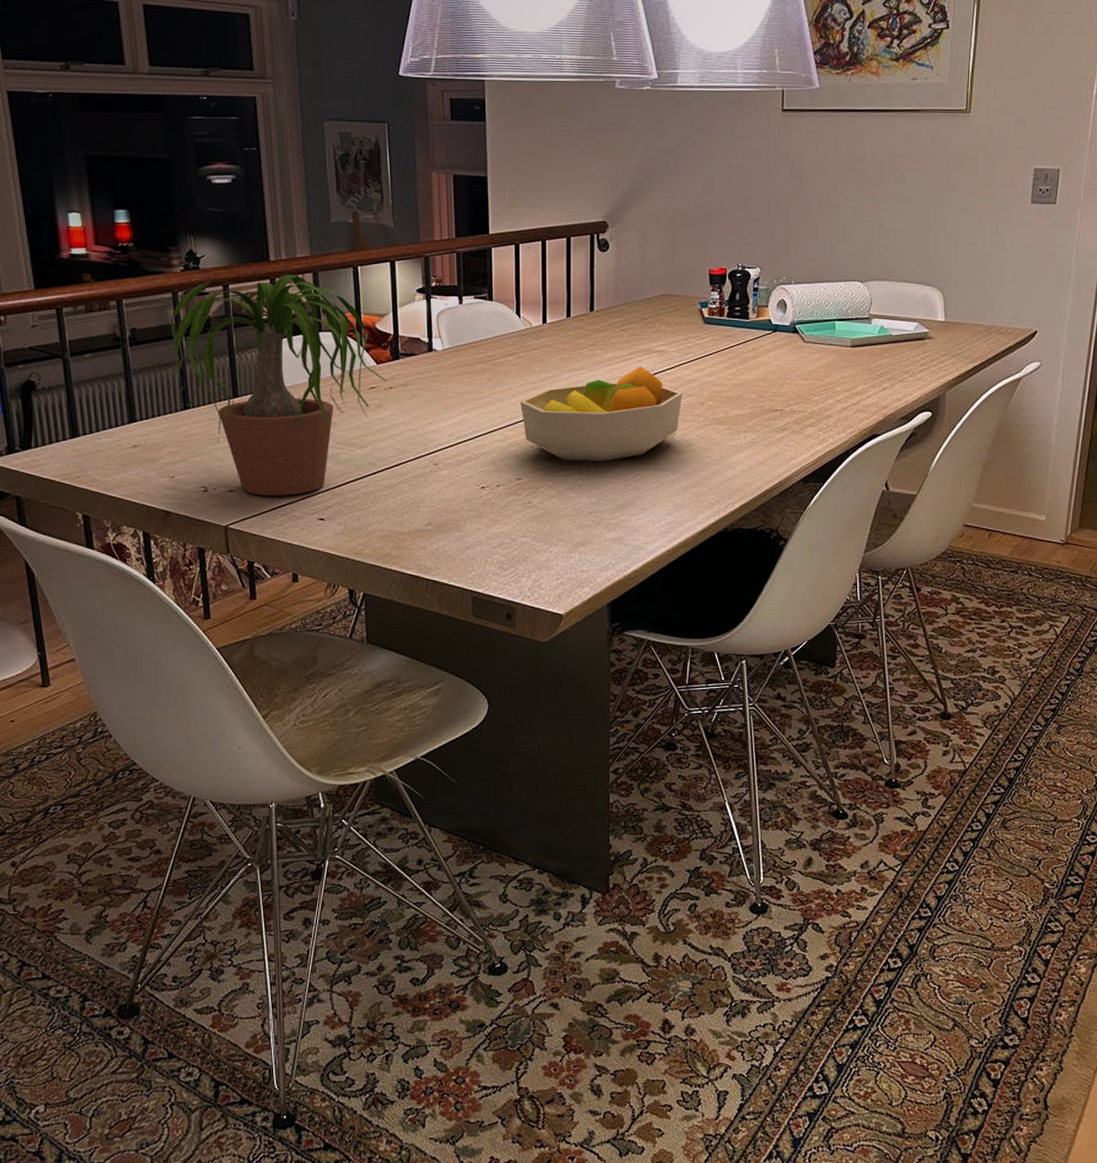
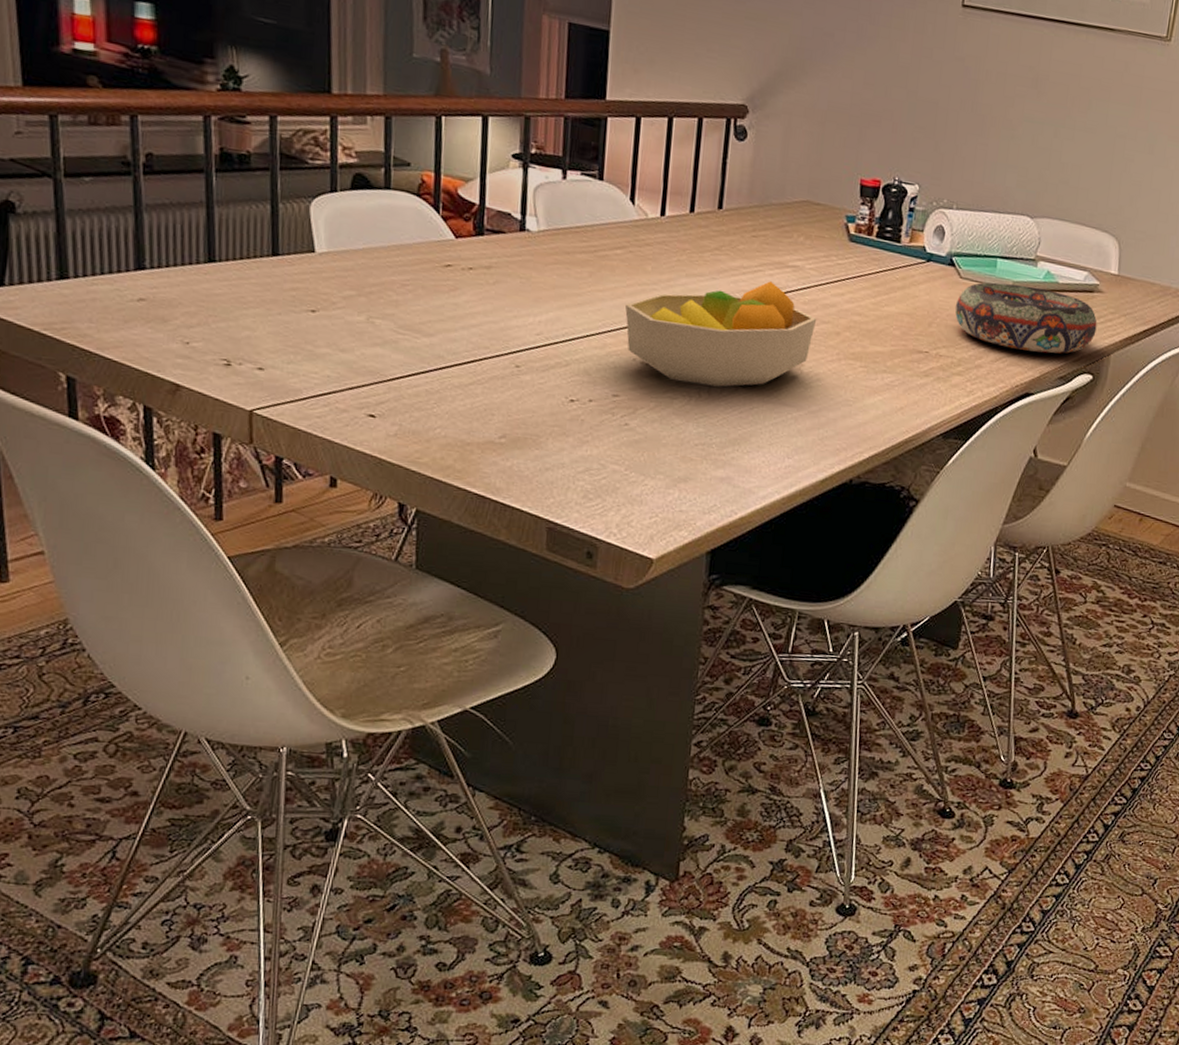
potted plant: present [133,274,400,496] -> none [145,107,483,383]
decorative bowl: none [802,341,931,398] -> present [954,282,1097,354]

